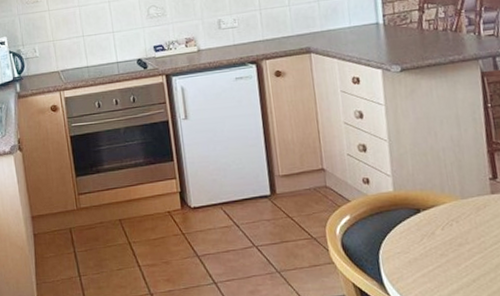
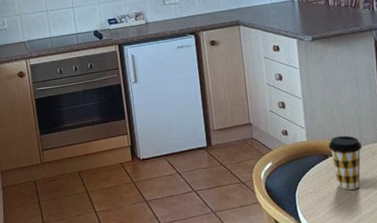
coffee cup: none [420,186,464,251] -> present [328,135,362,190]

